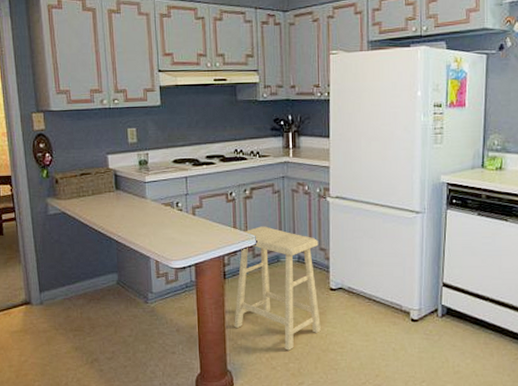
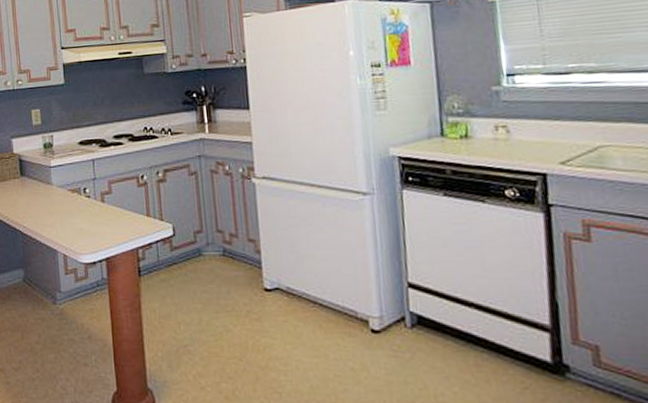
stool: present [234,226,321,351] -> none [153,213,257,367]

